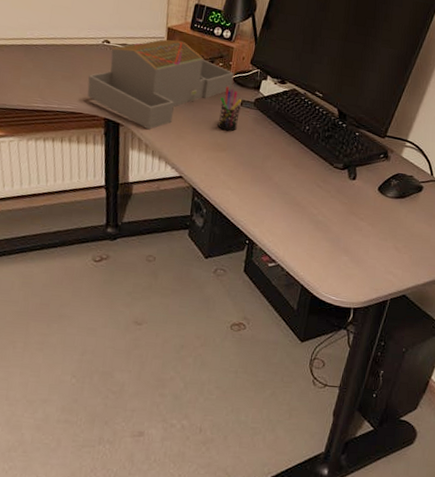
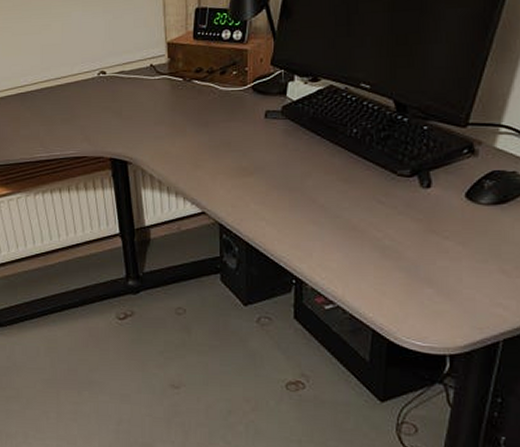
architectural model: present [87,39,234,130] -> none [88,54,252,164]
pen holder: present [217,86,241,132] -> none [239,97,265,151]

